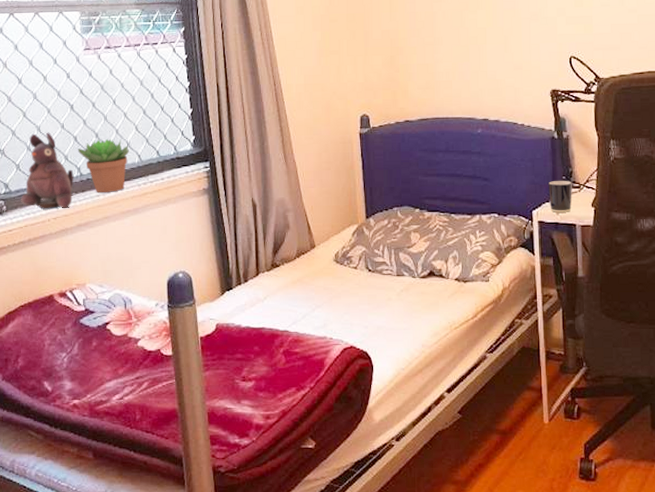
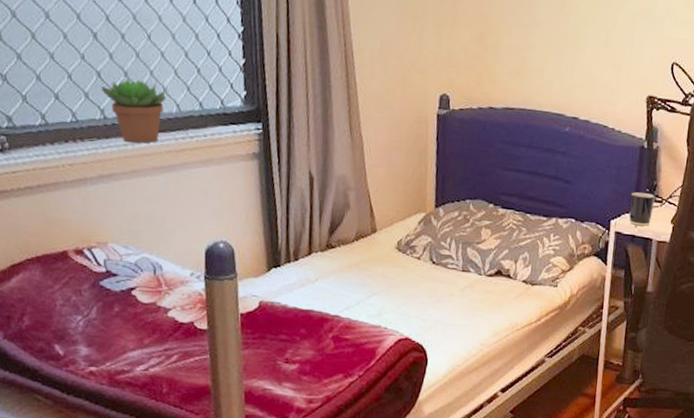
plush toy: present [20,132,74,208] -> none [27,60,96,155]

